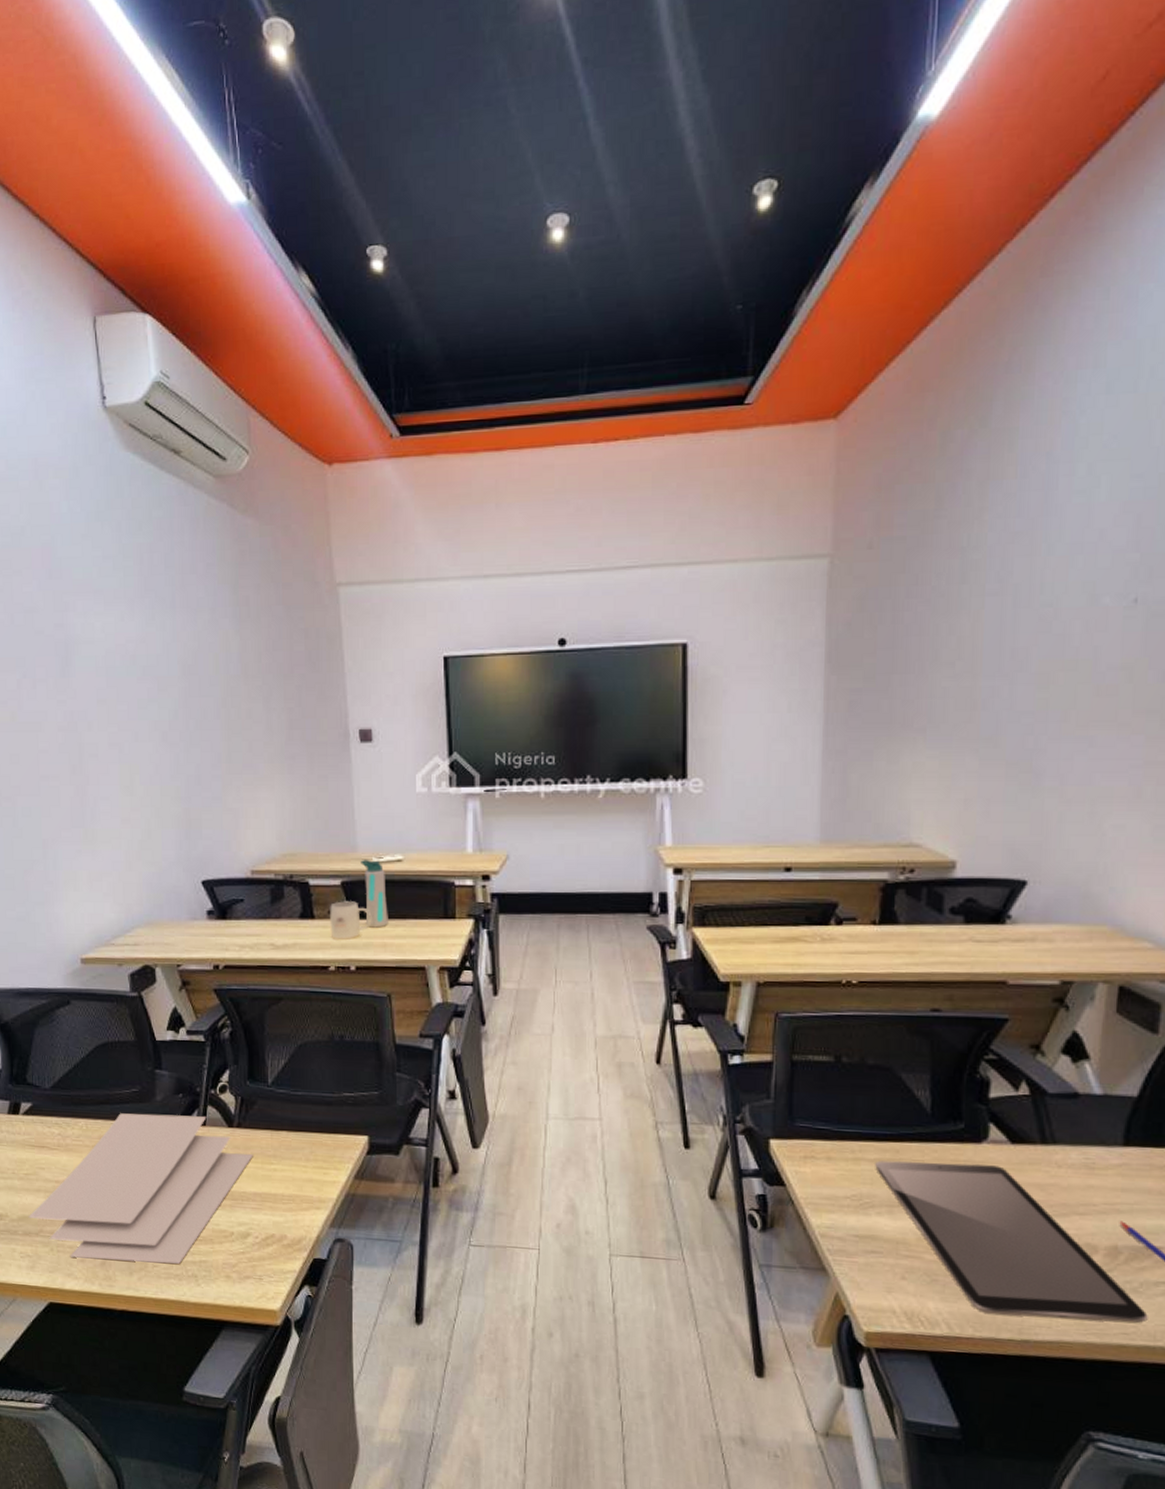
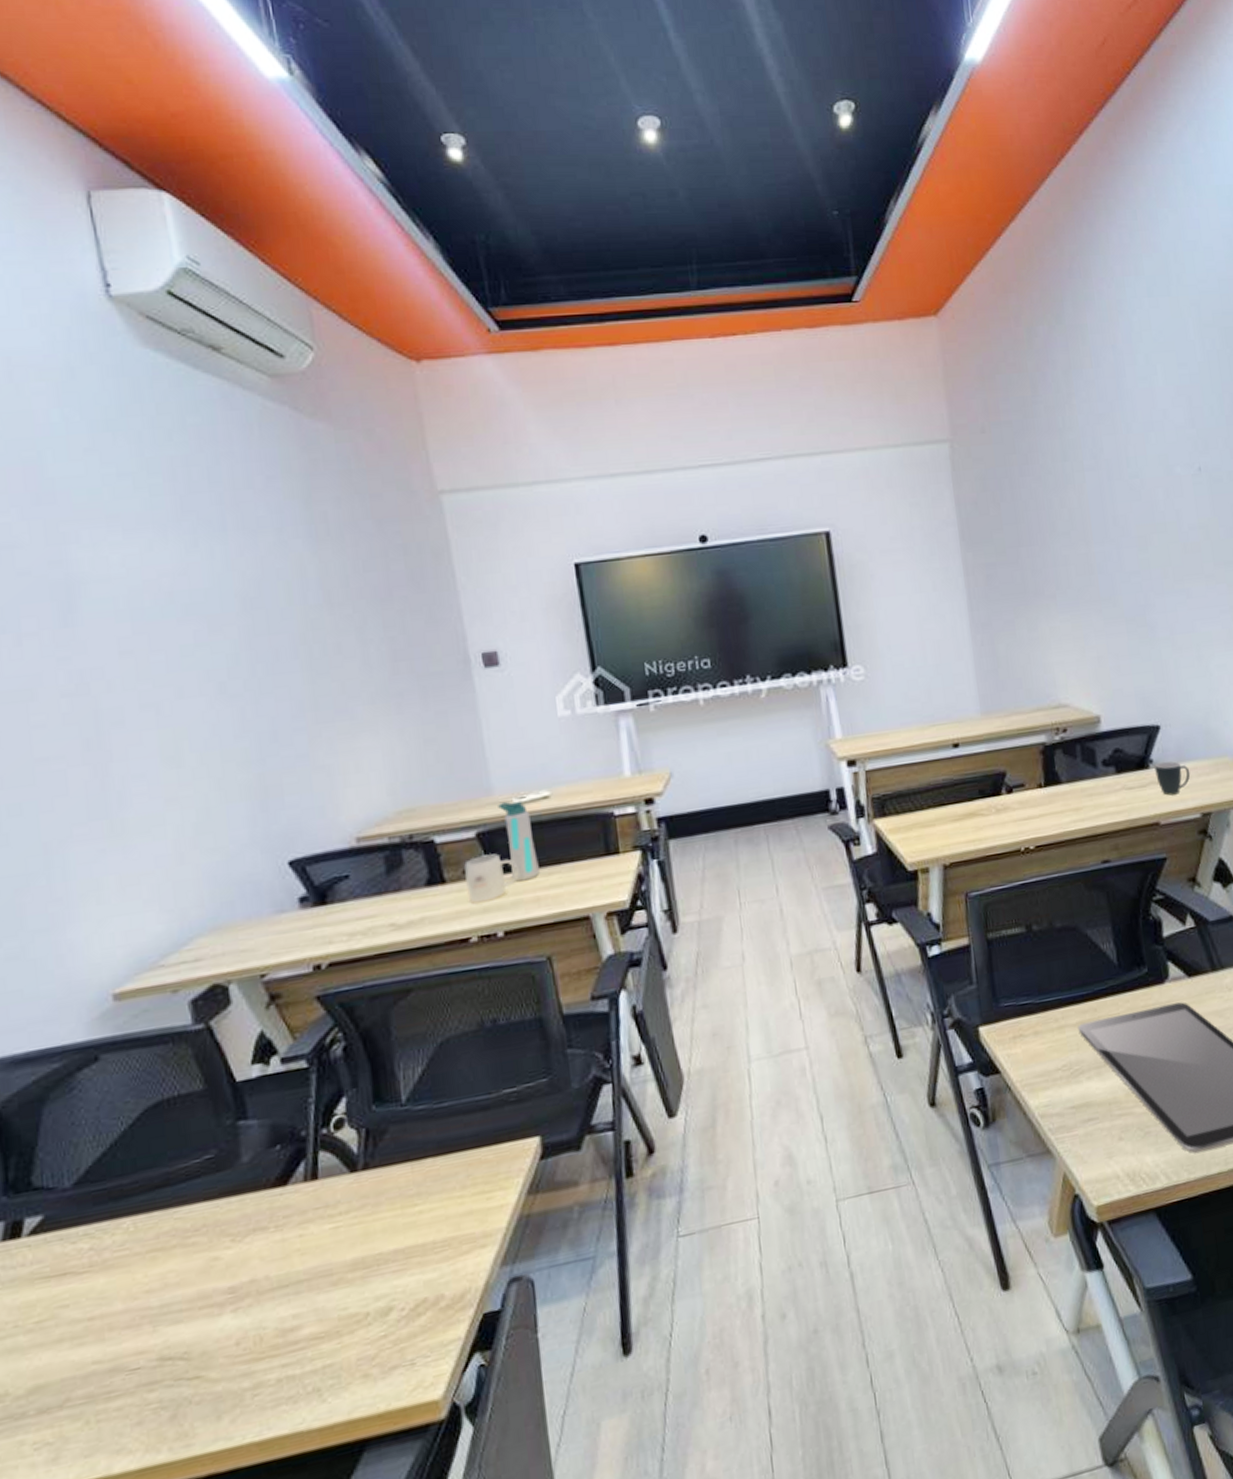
papers: present [28,1113,253,1264] -> none [44,1167,389,1424]
mug: none [1012,919,1055,956] -> present [1154,761,1191,796]

